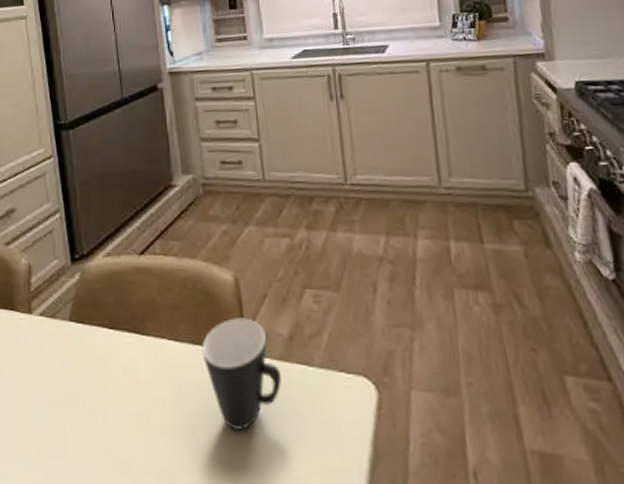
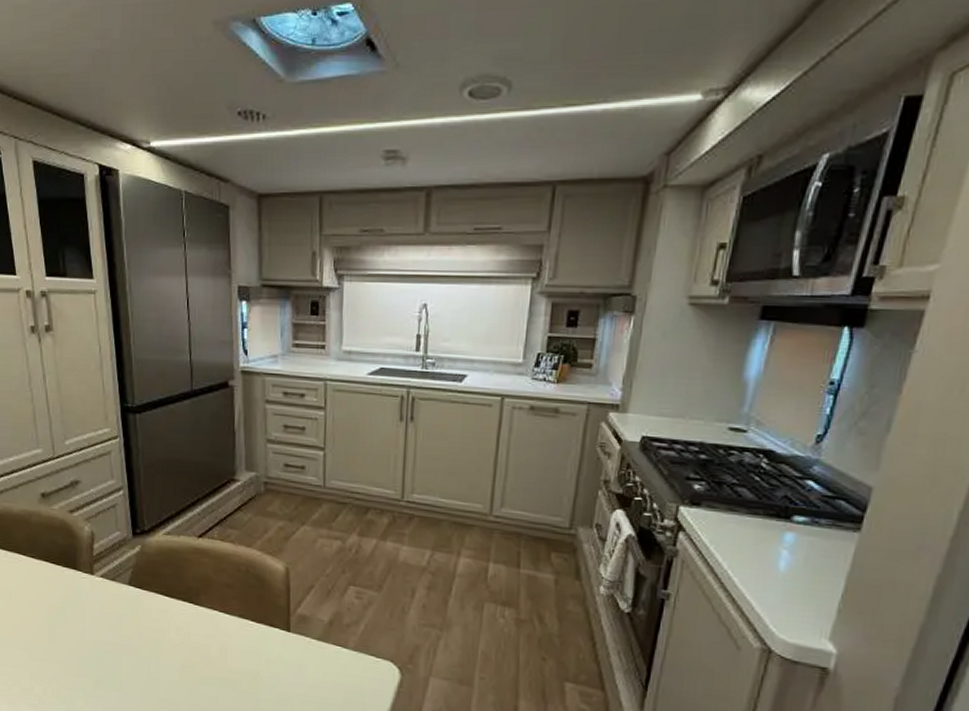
mug: present [202,318,282,430] -> none [249,601,319,690]

